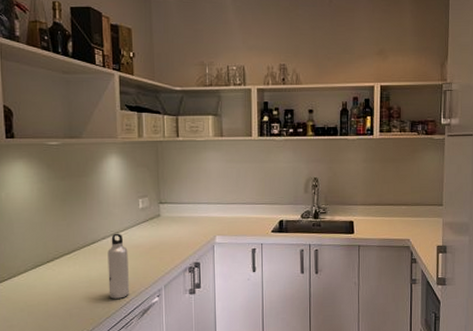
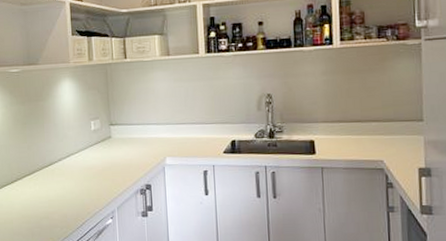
water bottle: present [107,233,129,299] -> none [64,155,84,219]

